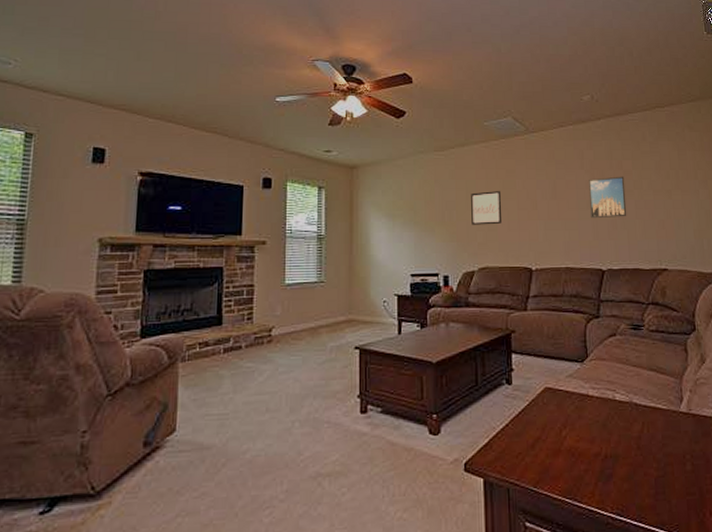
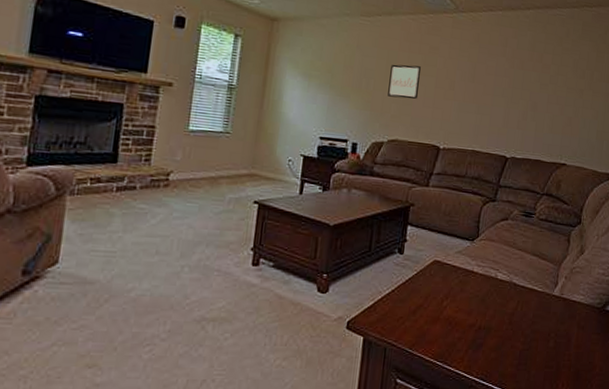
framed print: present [589,176,627,219] -> none [504,68,543,109]

